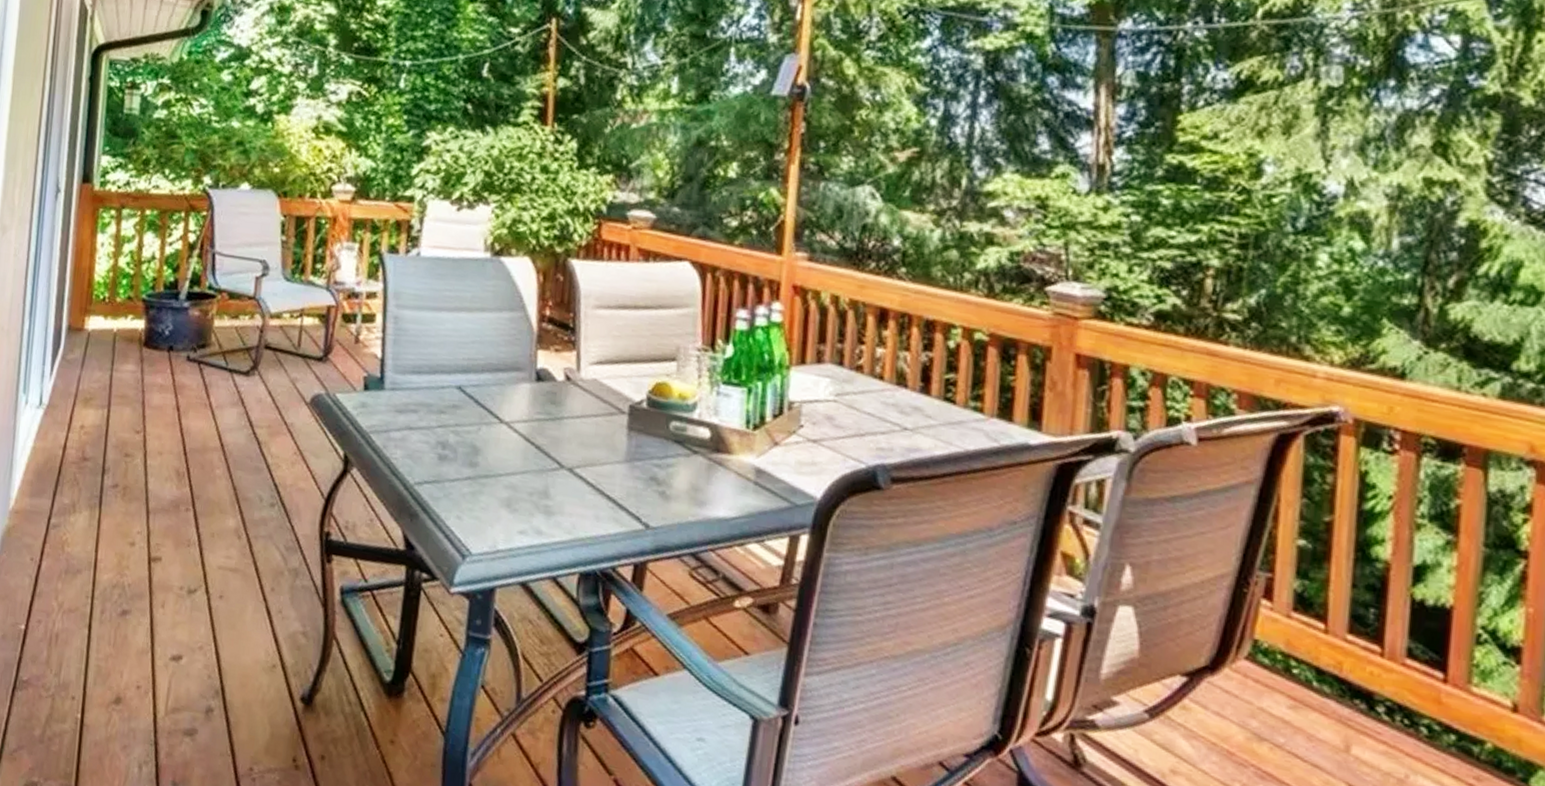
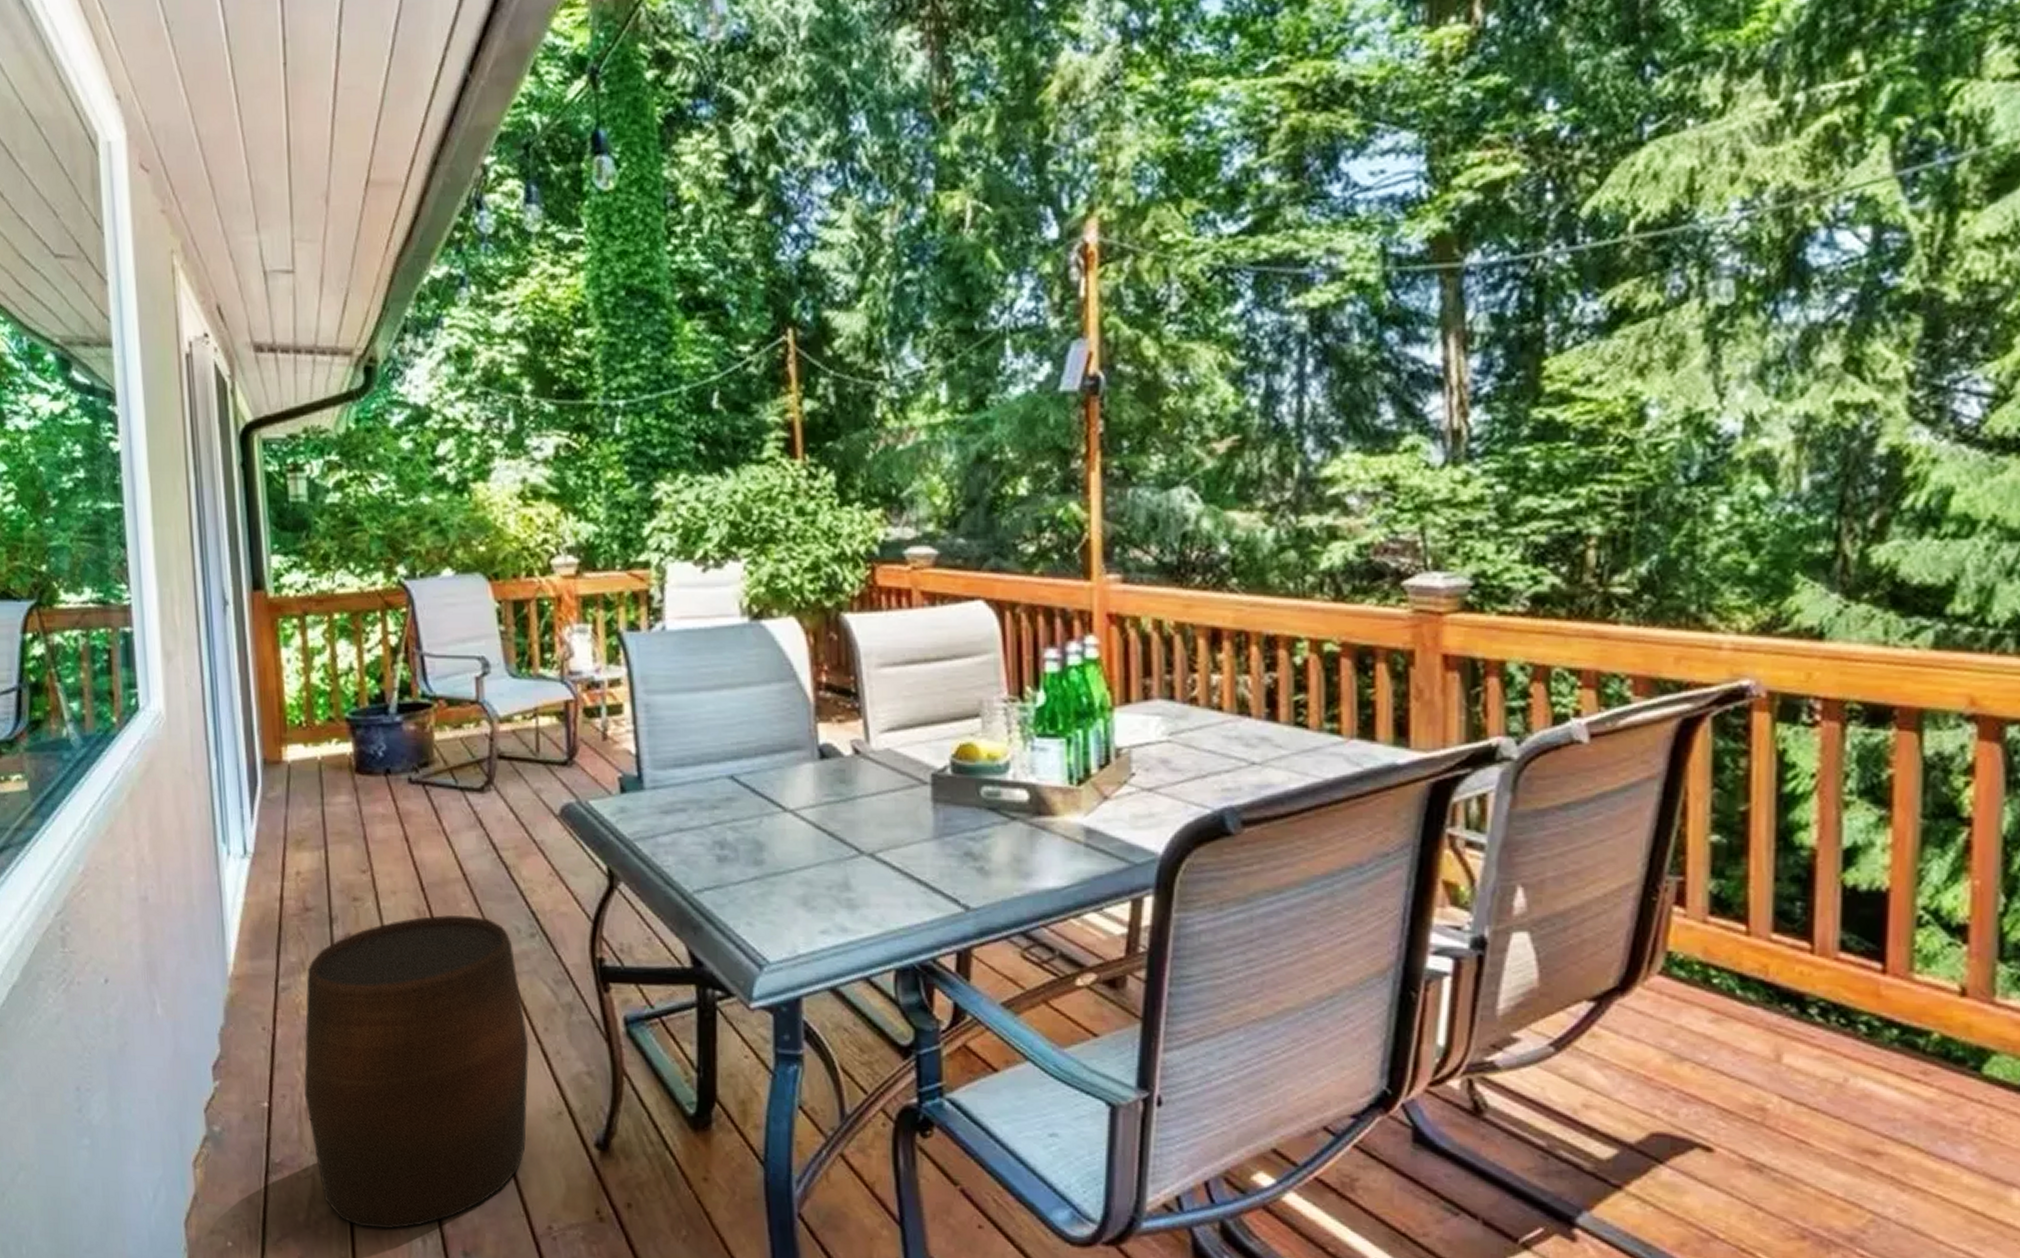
stool: none [57,477,257,754] -> present [304,914,530,1230]

